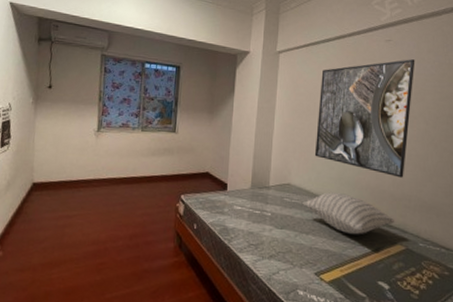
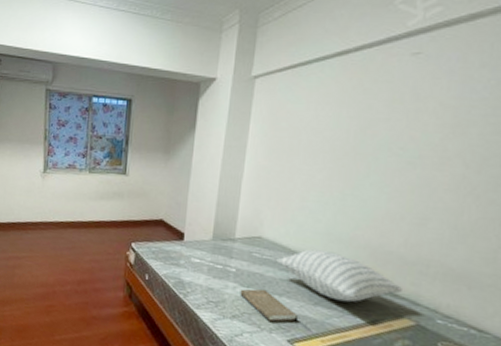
book: none [275,229,321,258] -> present [240,288,297,322]
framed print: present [314,59,415,178] -> none [295,78,458,237]

